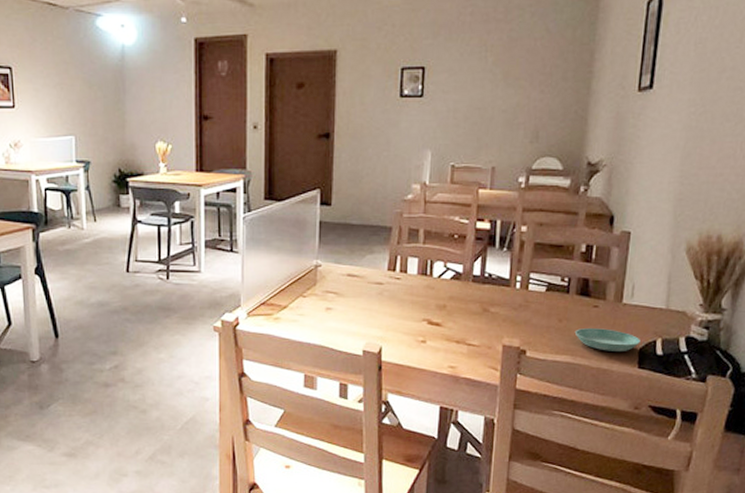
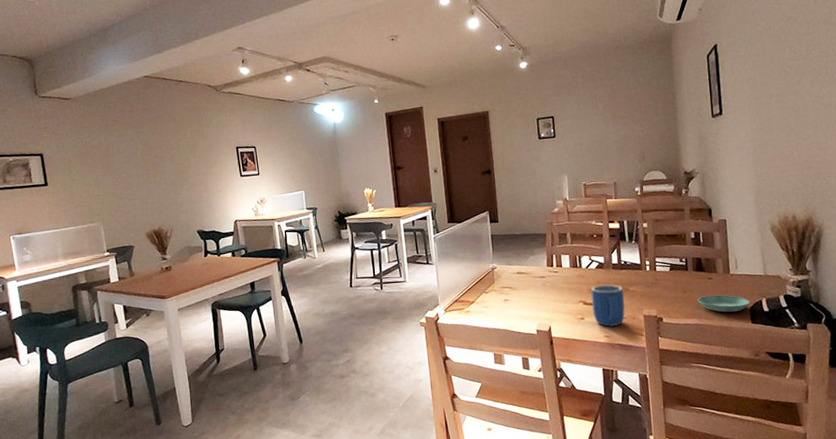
mug: none [438,301,483,355] -> present [591,284,625,327]

